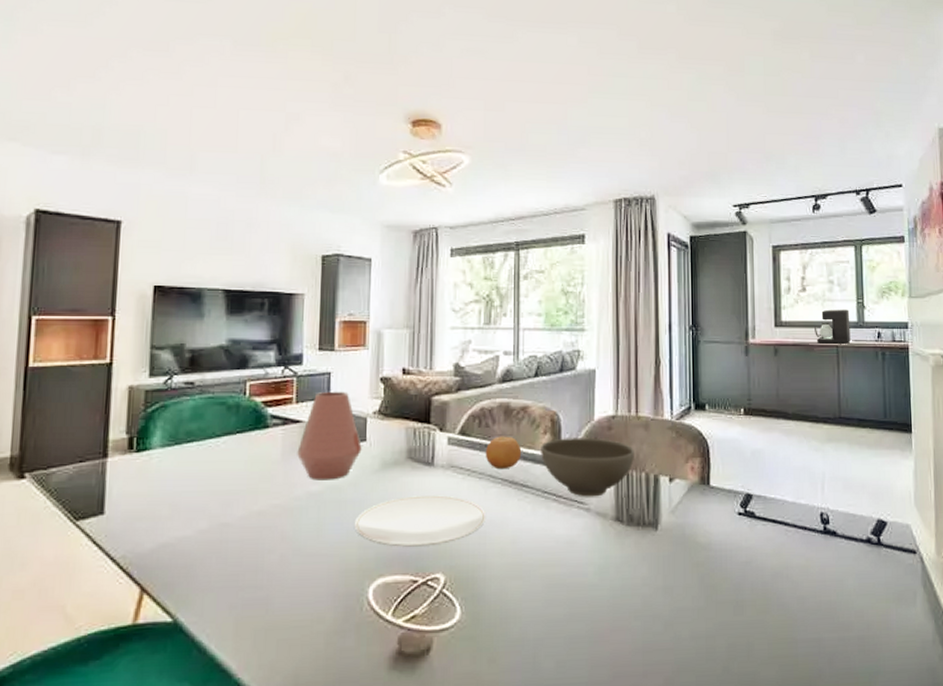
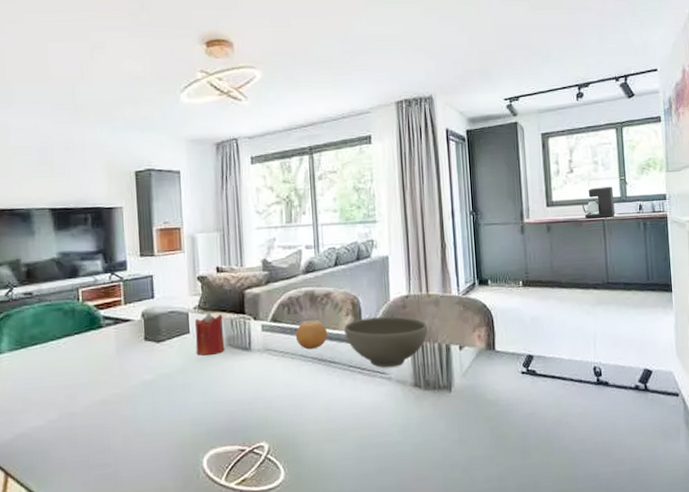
vase: present [297,391,362,480] -> none [129,291,186,370]
plate: present [354,495,487,547] -> none [185,375,301,423]
candle: none [371,419,405,469] -> present [195,312,225,356]

